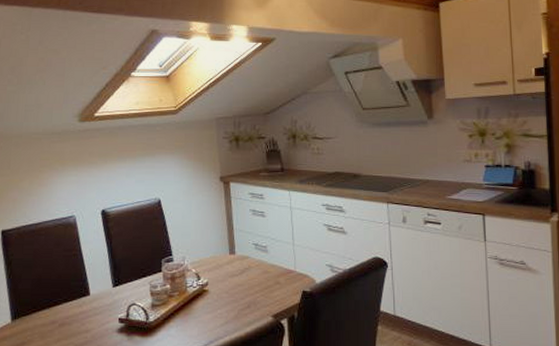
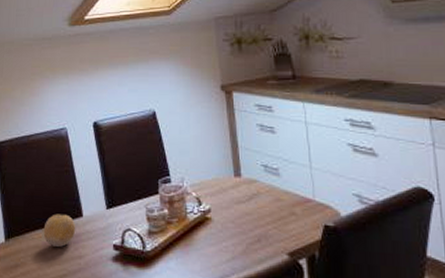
fruit: none [50,294,83,323] -> present [43,214,76,247]

